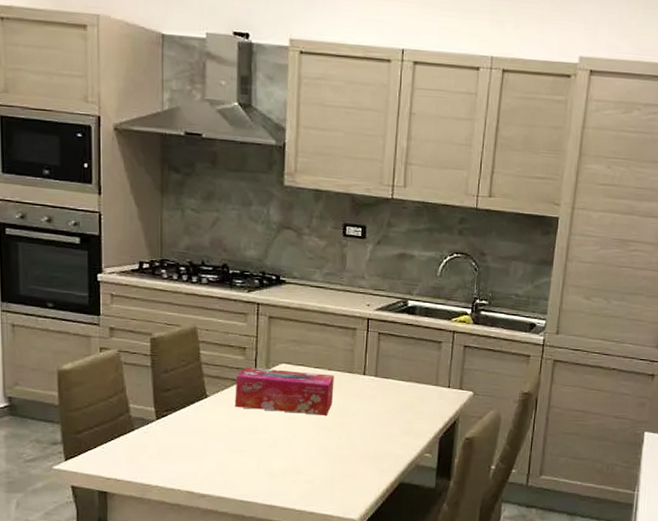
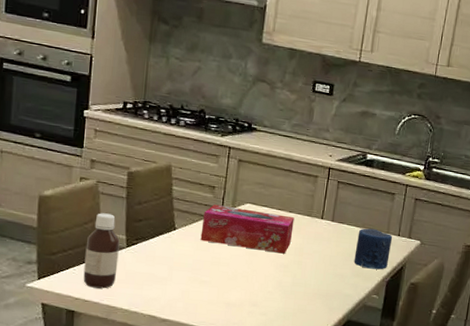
bottle: none [113,384,149,466] -> present [83,213,120,289]
candle: none [402,382,443,426] -> present [354,228,393,270]

